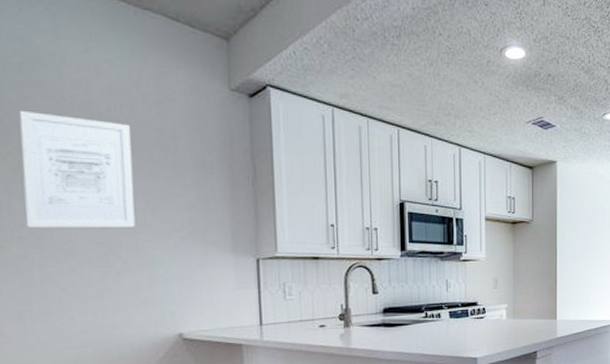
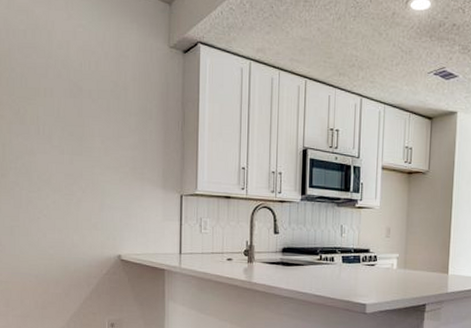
wall art: present [19,110,136,228] -> none [20,67,94,163]

